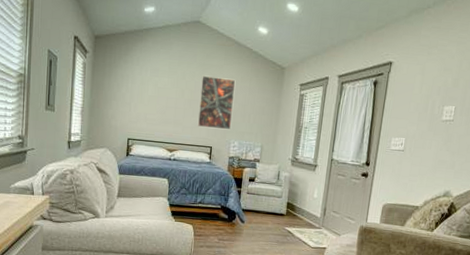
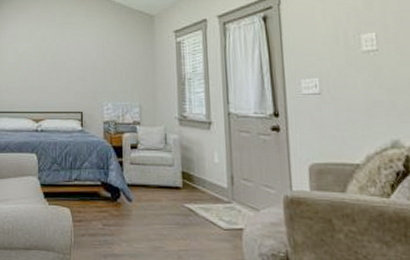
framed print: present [197,75,236,130] -> none [63,34,102,91]

